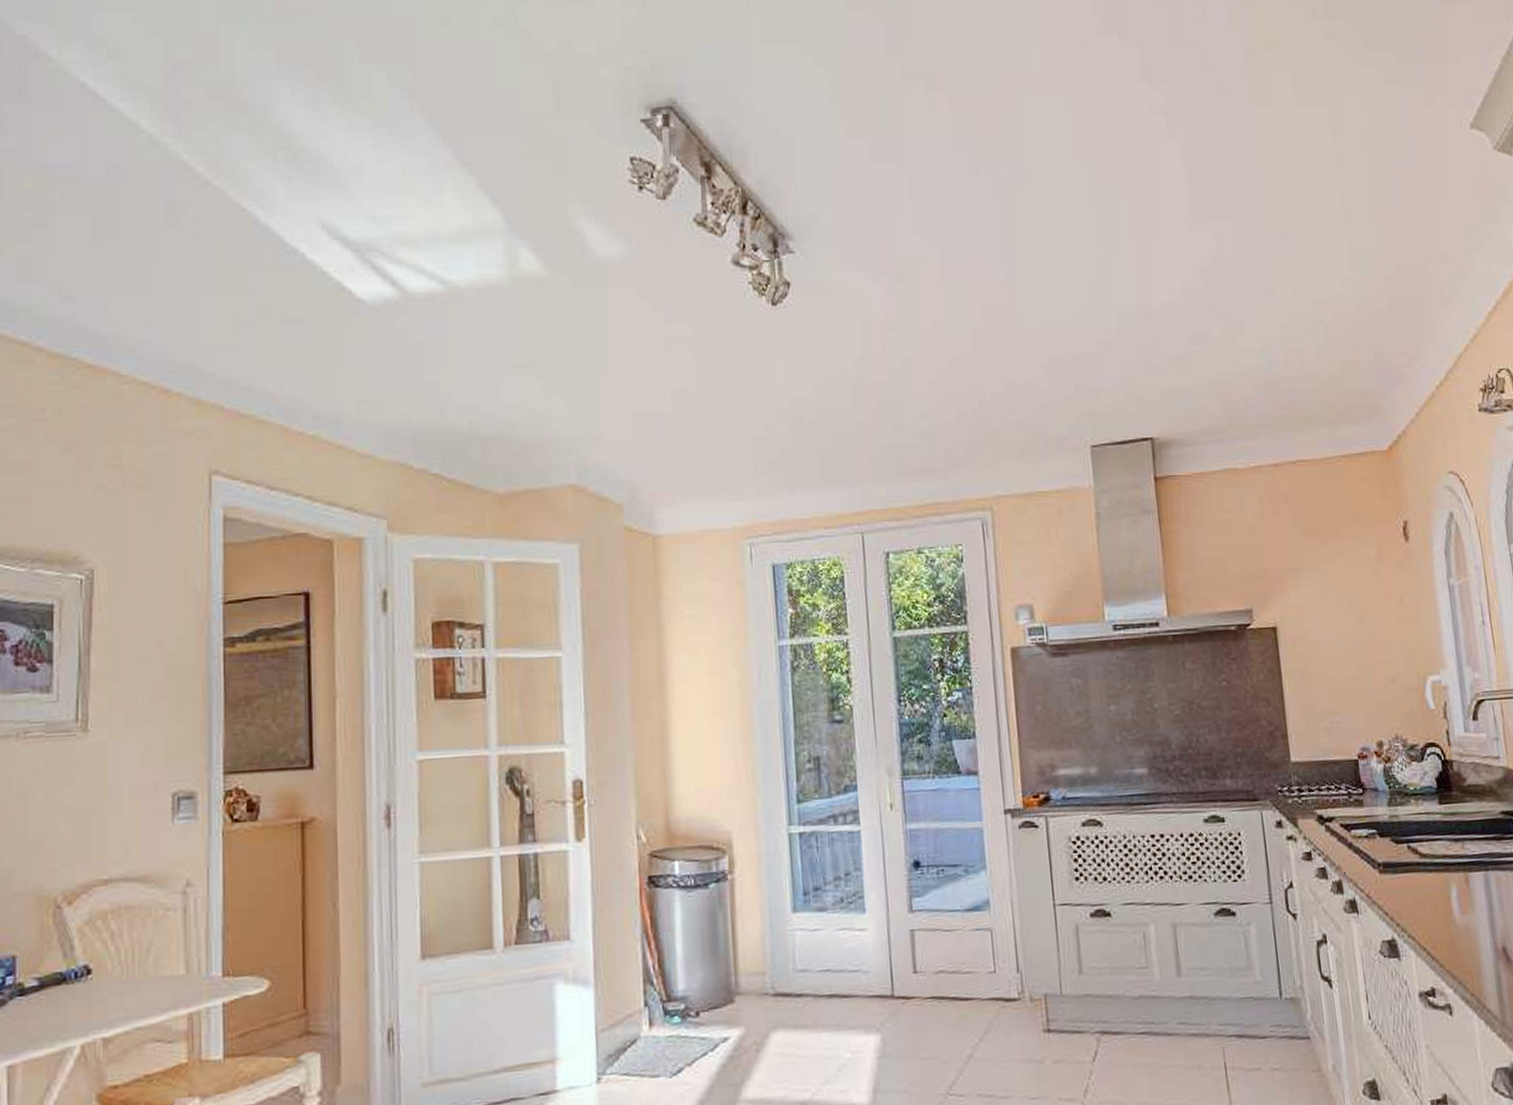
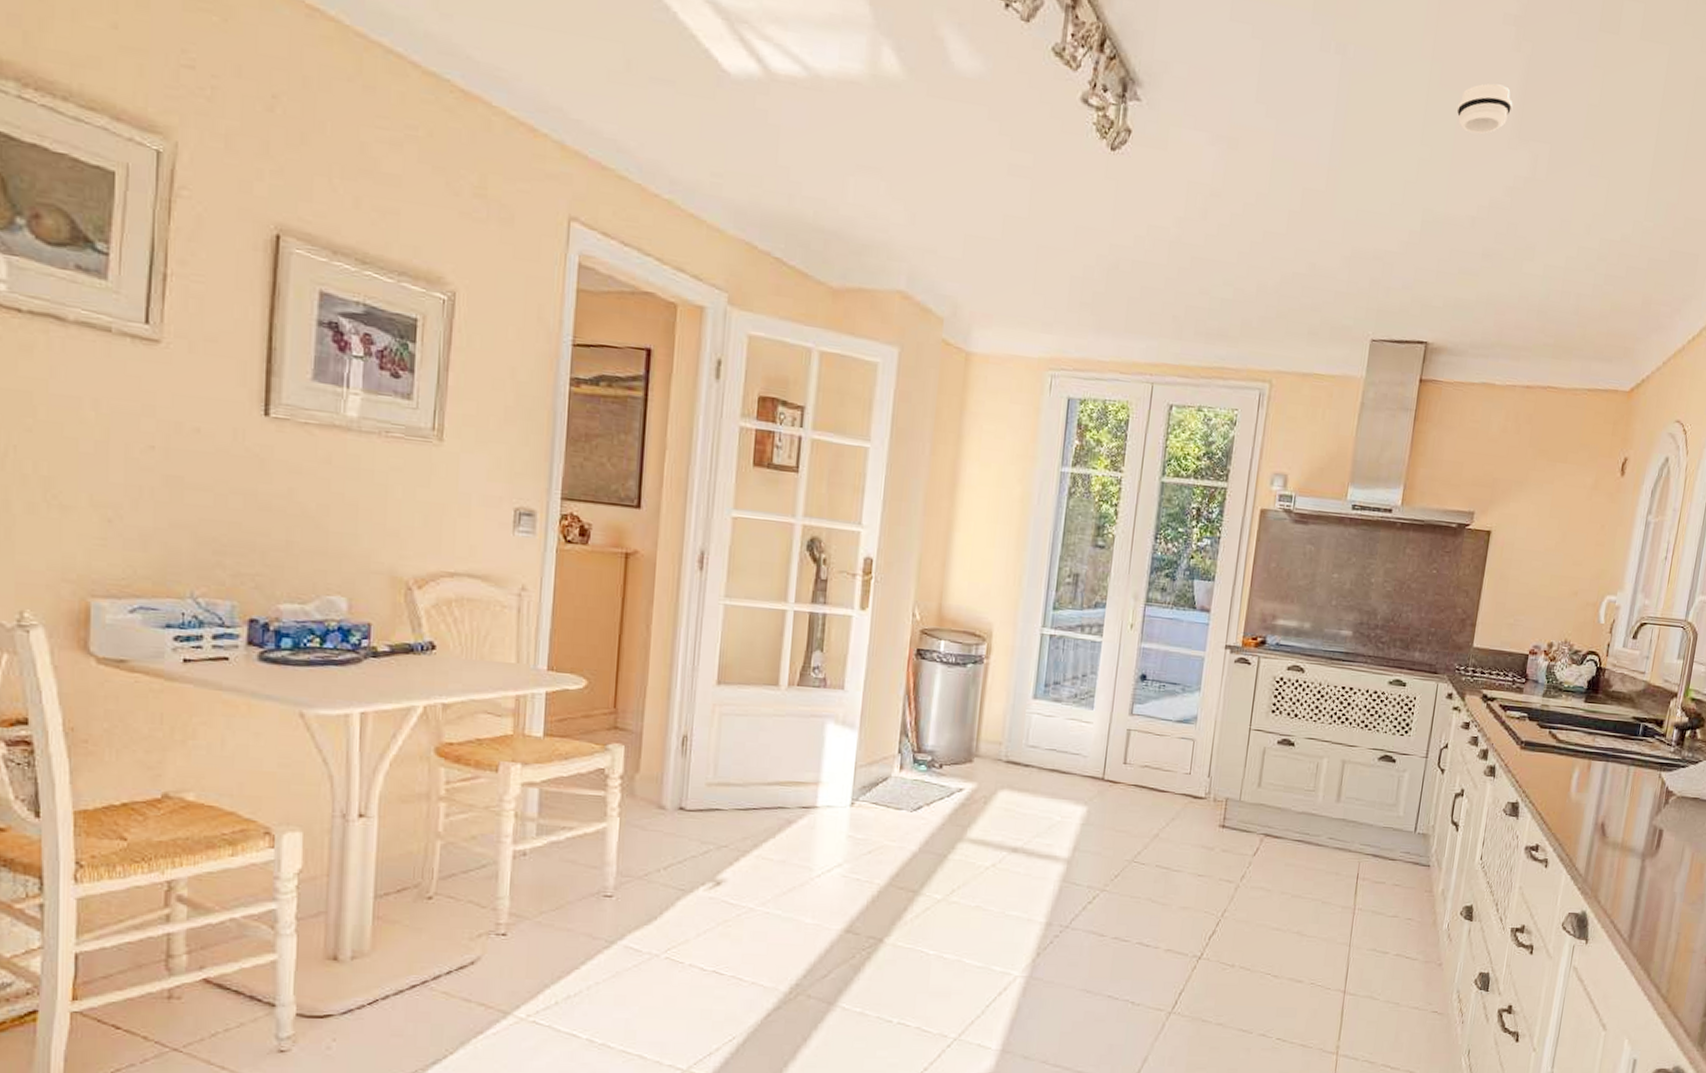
smoke detector: none [1124,172,1183,223] -> present [1456,83,1513,134]

